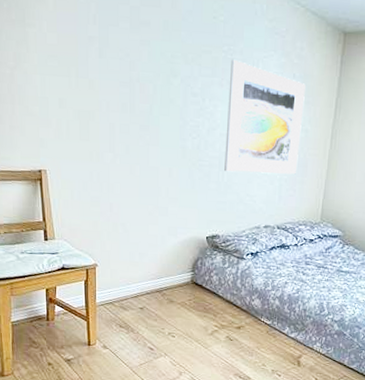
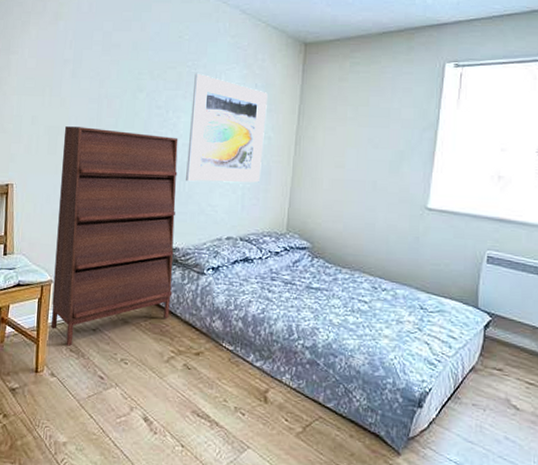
shoe cabinet: none [95,111,216,323] -> present [51,126,179,346]

